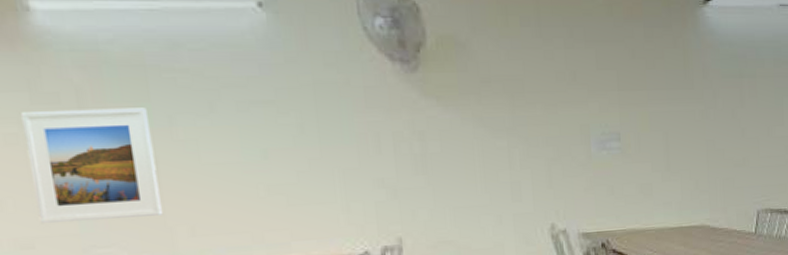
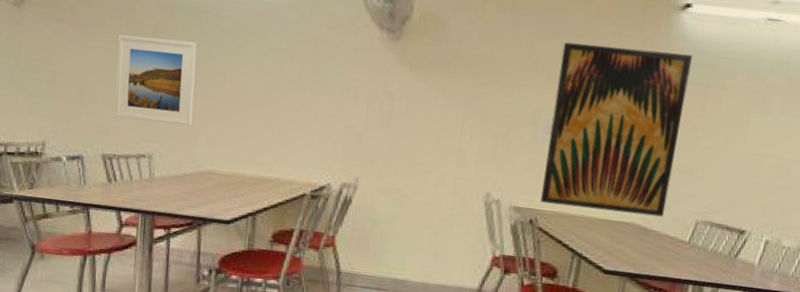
wall art: none [598,48,728,223] -> present [540,42,692,217]

